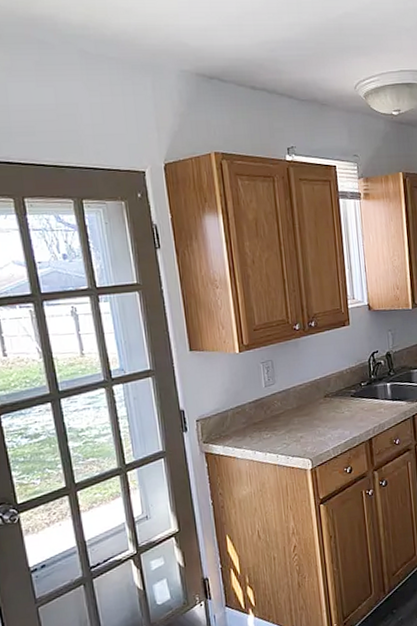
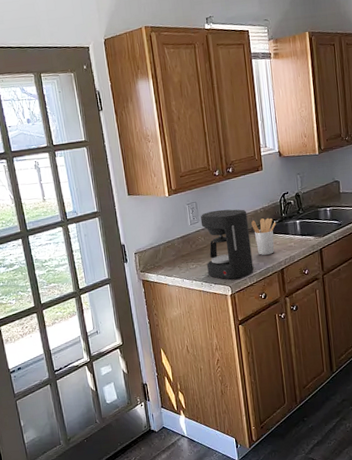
coffee maker: none [276,369,338,451] -> present [200,209,254,280]
utensil holder: none [336,379,365,423] -> present [251,217,276,255]

